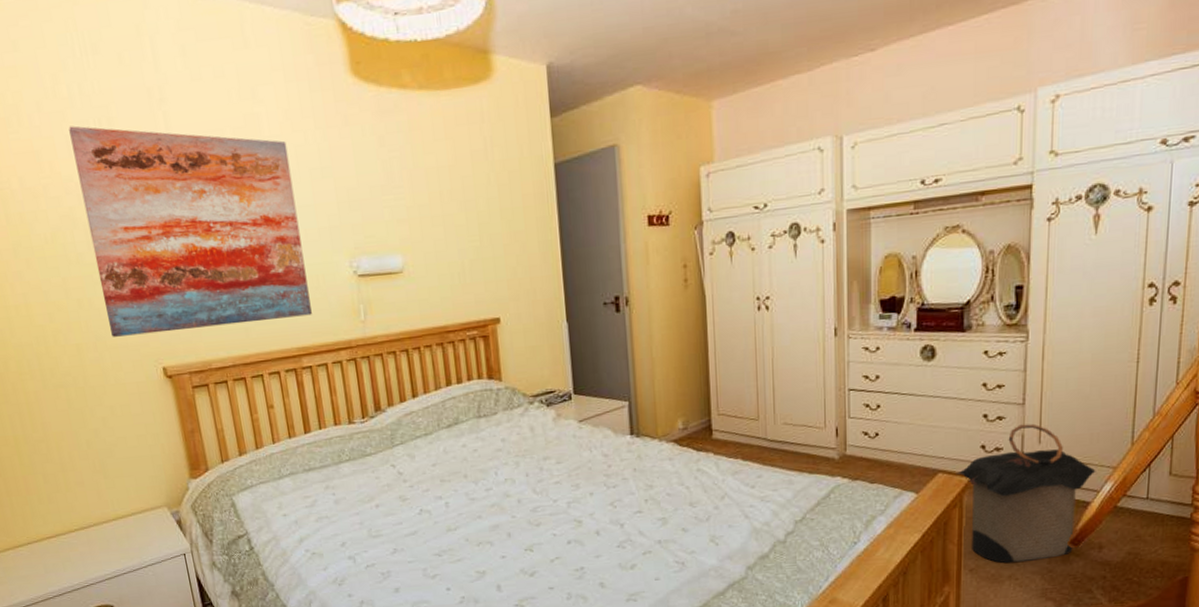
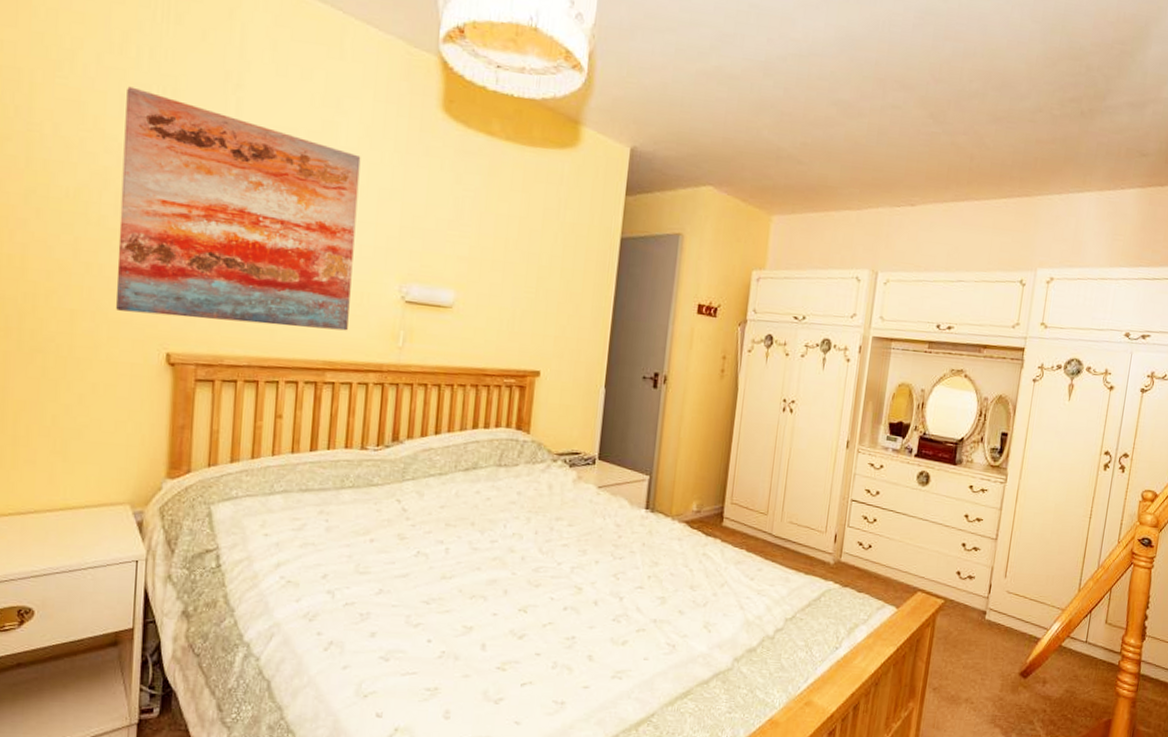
laundry hamper: present [956,423,1096,564] -> none [933,557,1048,687]

